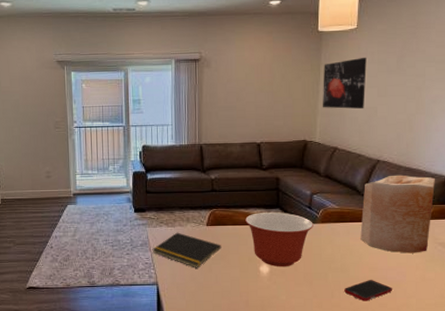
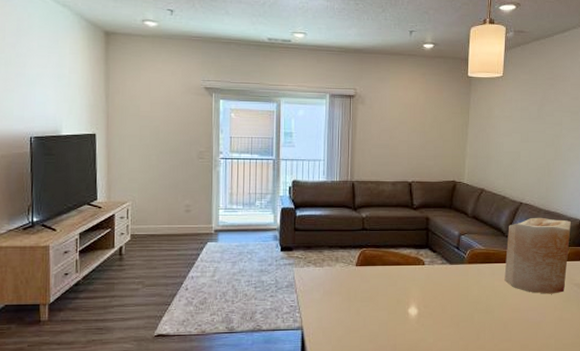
notepad: present [152,232,222,268] -> none [298,272,371,311]
mixing bowl: present [245,212,313,267] -> none [395,253,461,309]
wall art: present [323,57,367,110] -> none [471,103,511,153]
cell phone: present [344,280,393,301] -> none [489,321,534,343]

